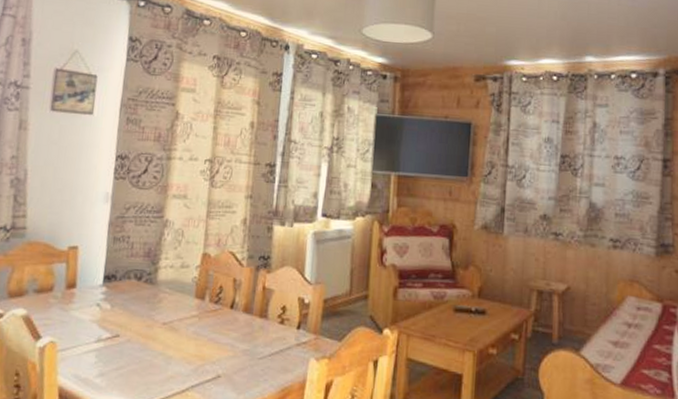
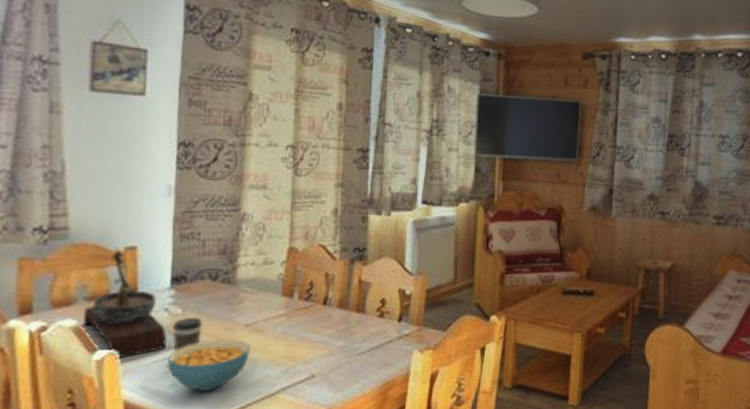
bonsai tree: none [31,247,97,348] -> present [83,248,167,359]
cereal bowl: none [96,335,166,383] -> present [167,339,250,391]
coffee cup: none [101,313,129,344] -> present [172,318,204,351]

